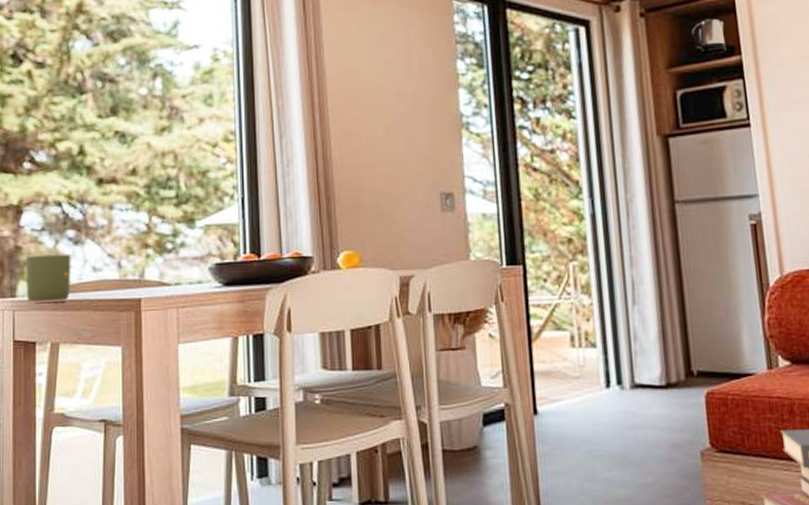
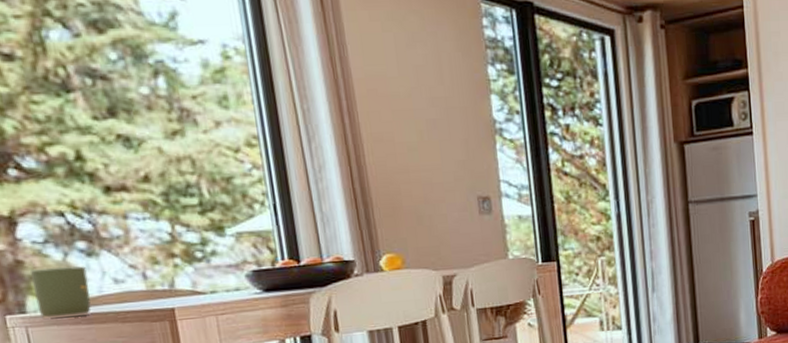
kettle: present [691,18,727,55] -> none [705,33,735,68]

